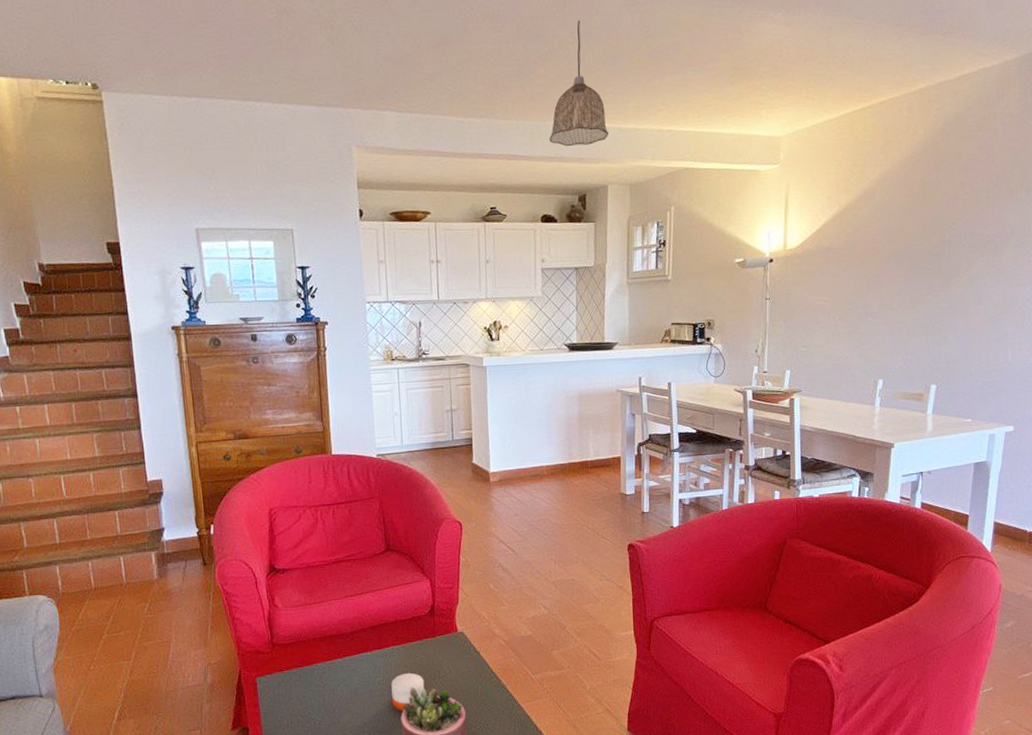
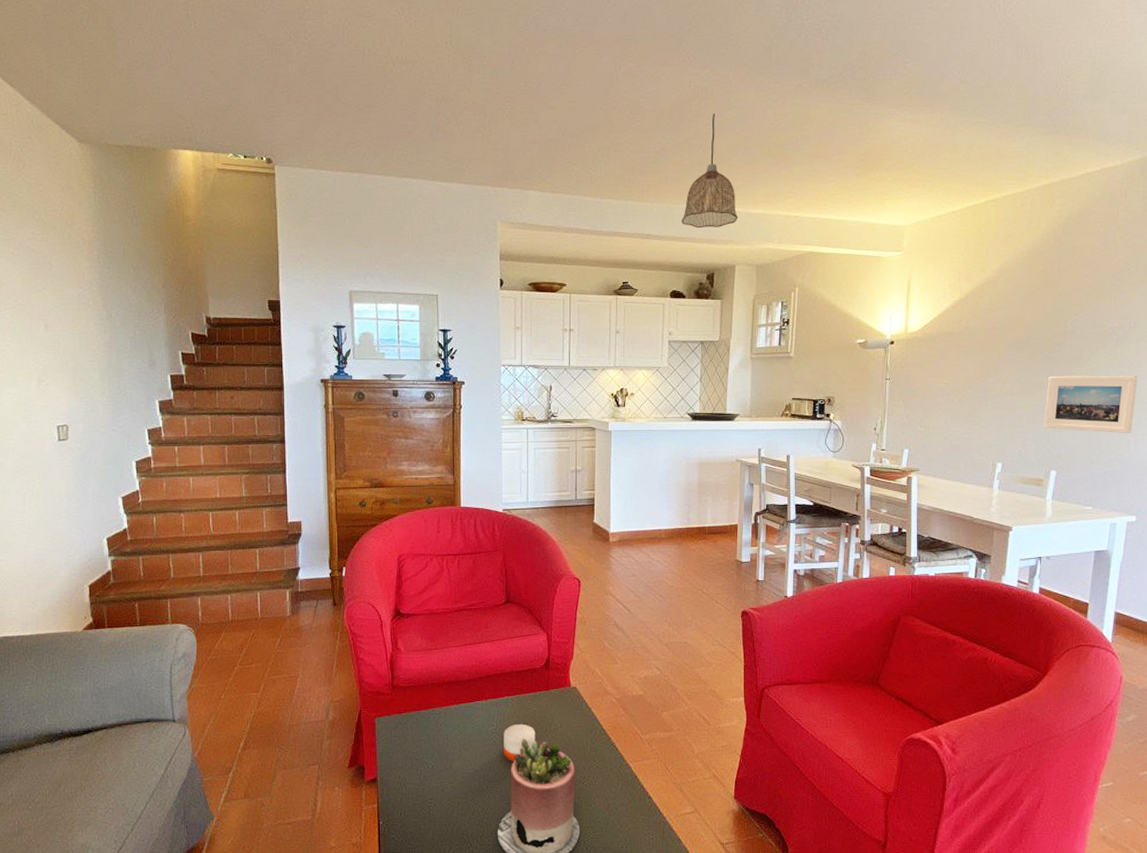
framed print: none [923,284,1015,344] -> present [1044,375,1138,434]

